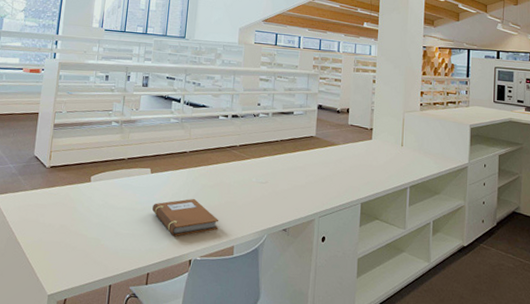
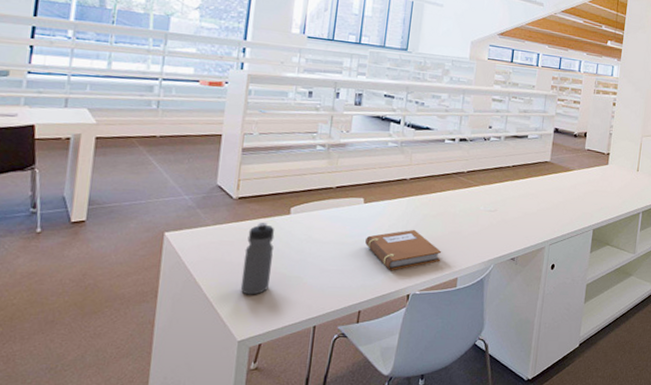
water bottle: none [50,188,78,254] -> present [240,221,275,295]

